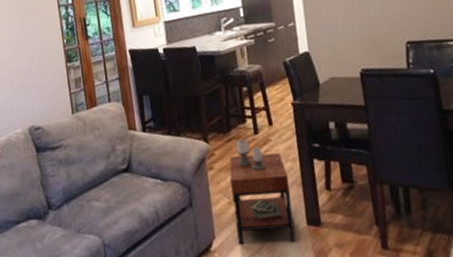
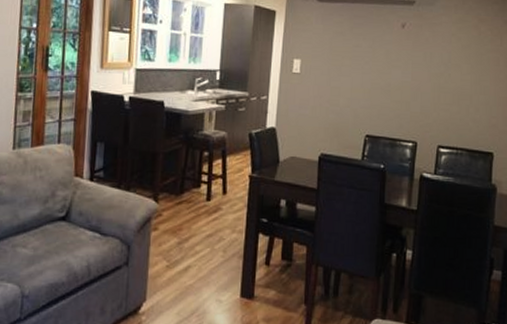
side table: present [229,139,296,245] -> none [168,203,232,312]

